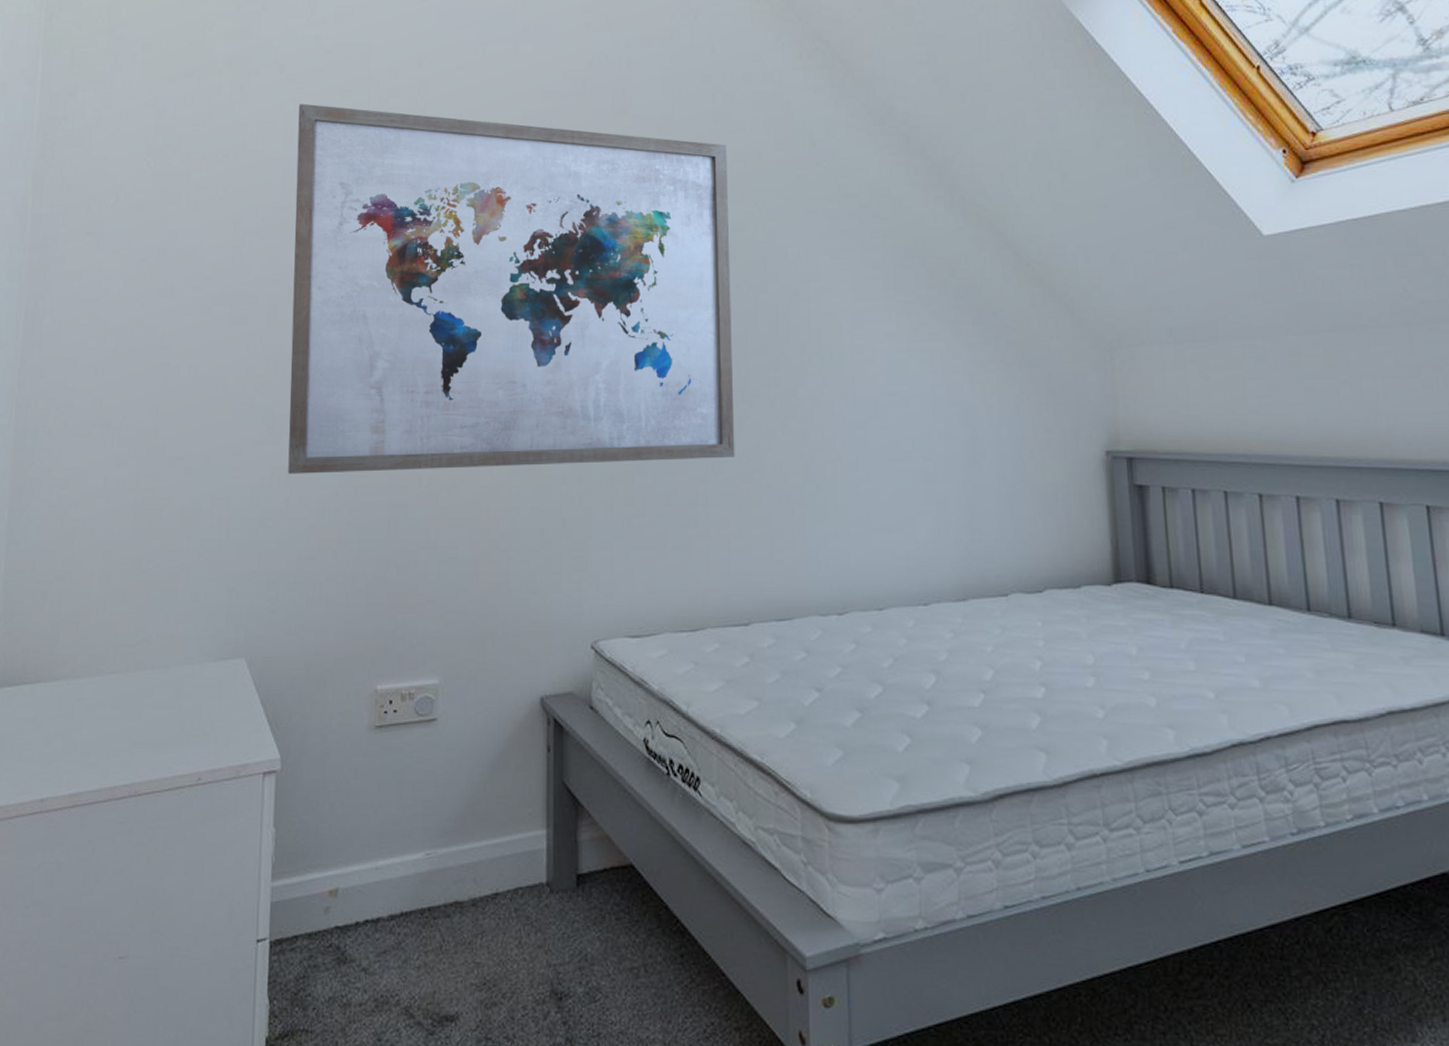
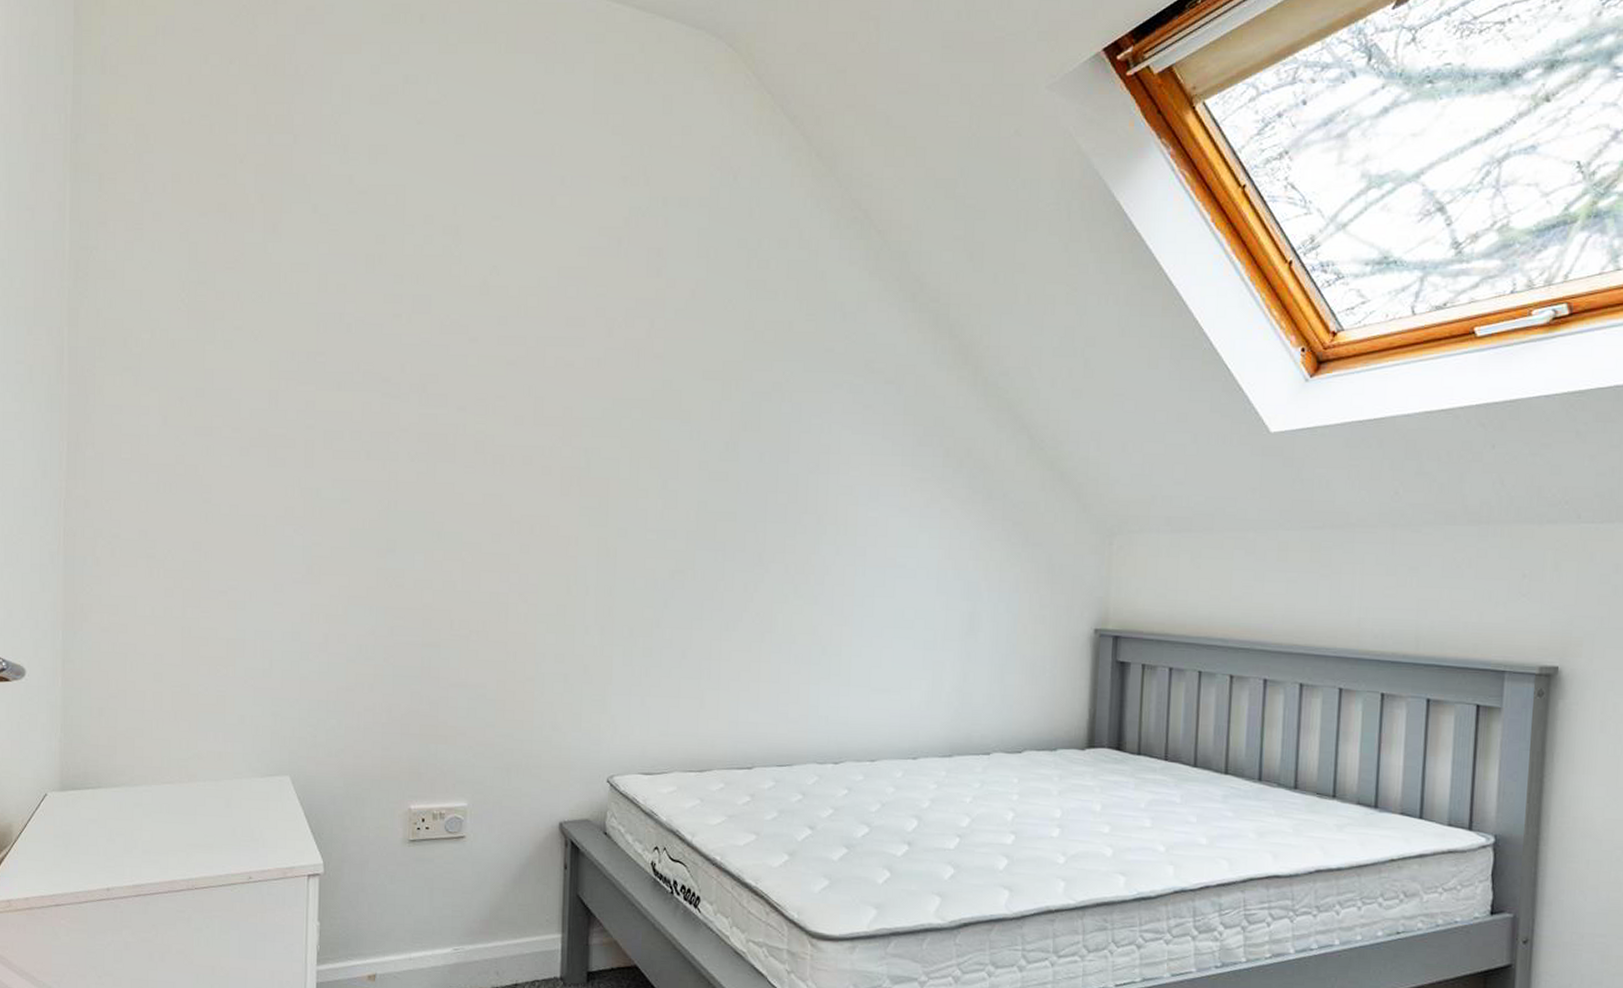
wall art: present [288,103,735,474] -> none [326,246,759,618]

